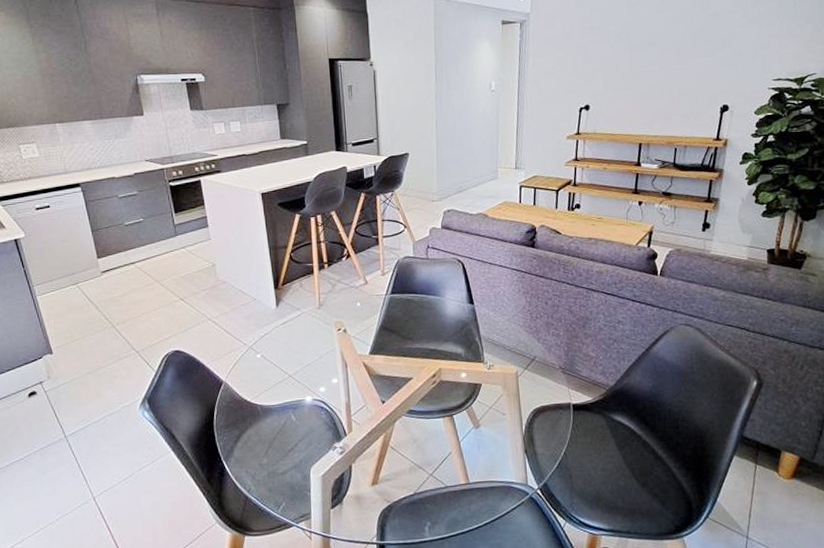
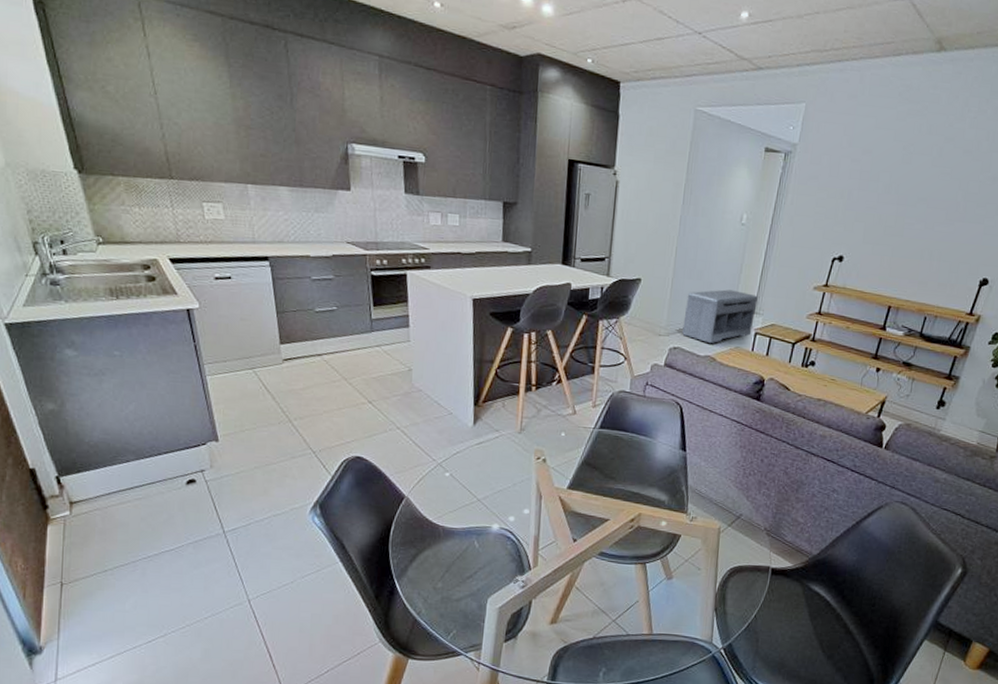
bench: none [452,150,518,201] -> present [682,289,758,343]

